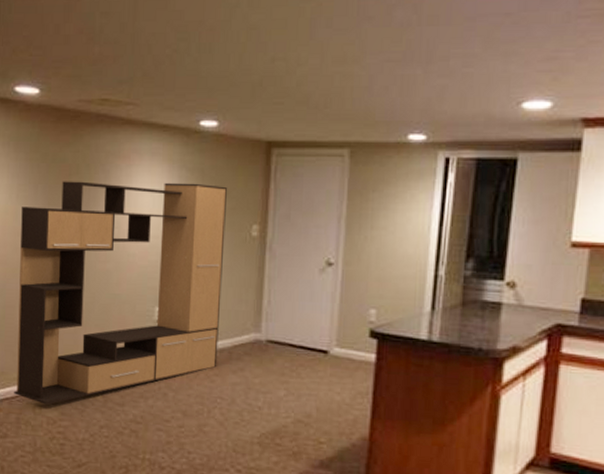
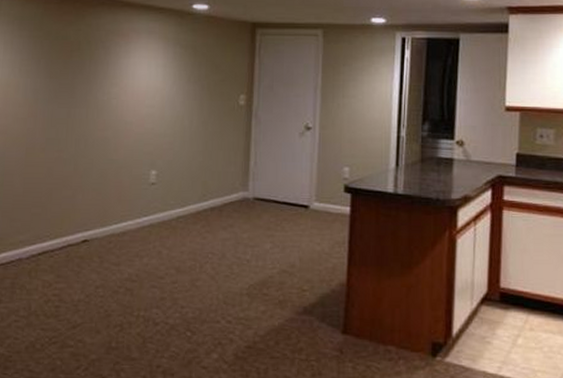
media console: present [14,181,227,405] -> none [10,56,217,268]

